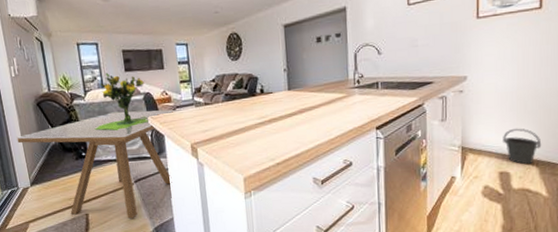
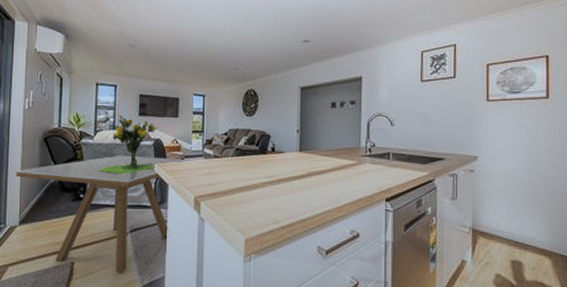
bucket: present [503,128,542,165] -> none [514,215,554,255]

